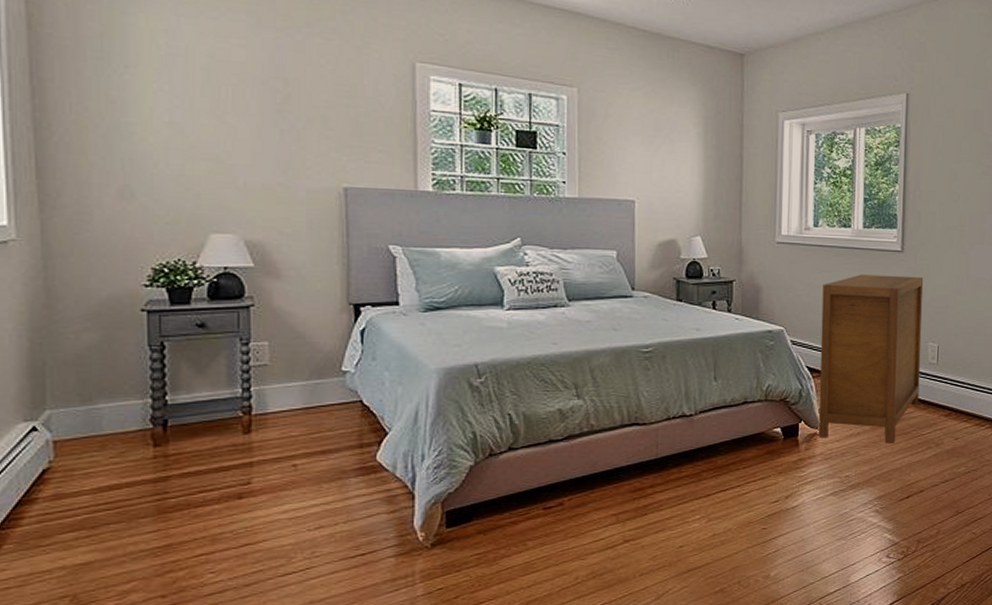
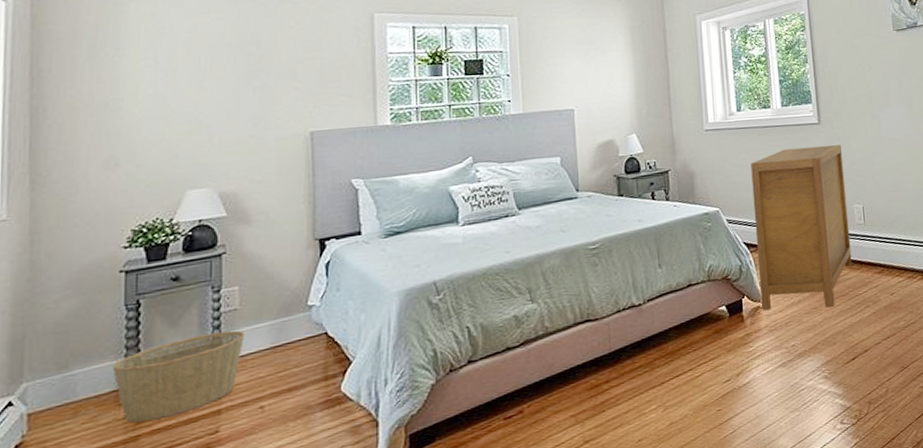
basket: none [138,386,275,464] -> present [112,330,244,423]

